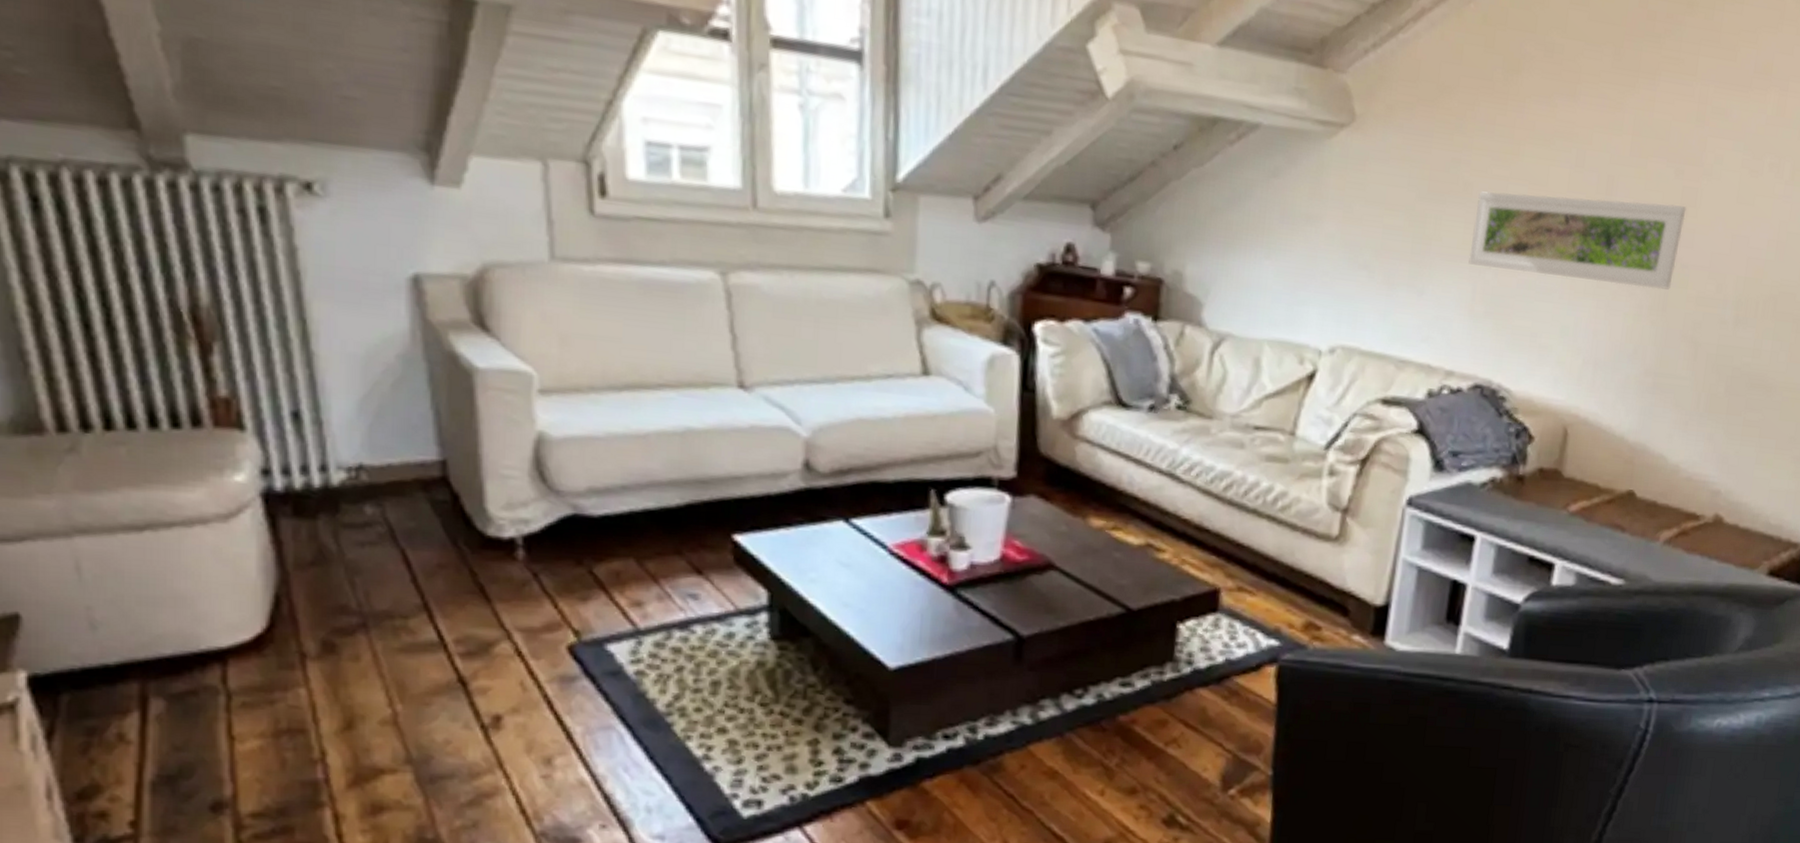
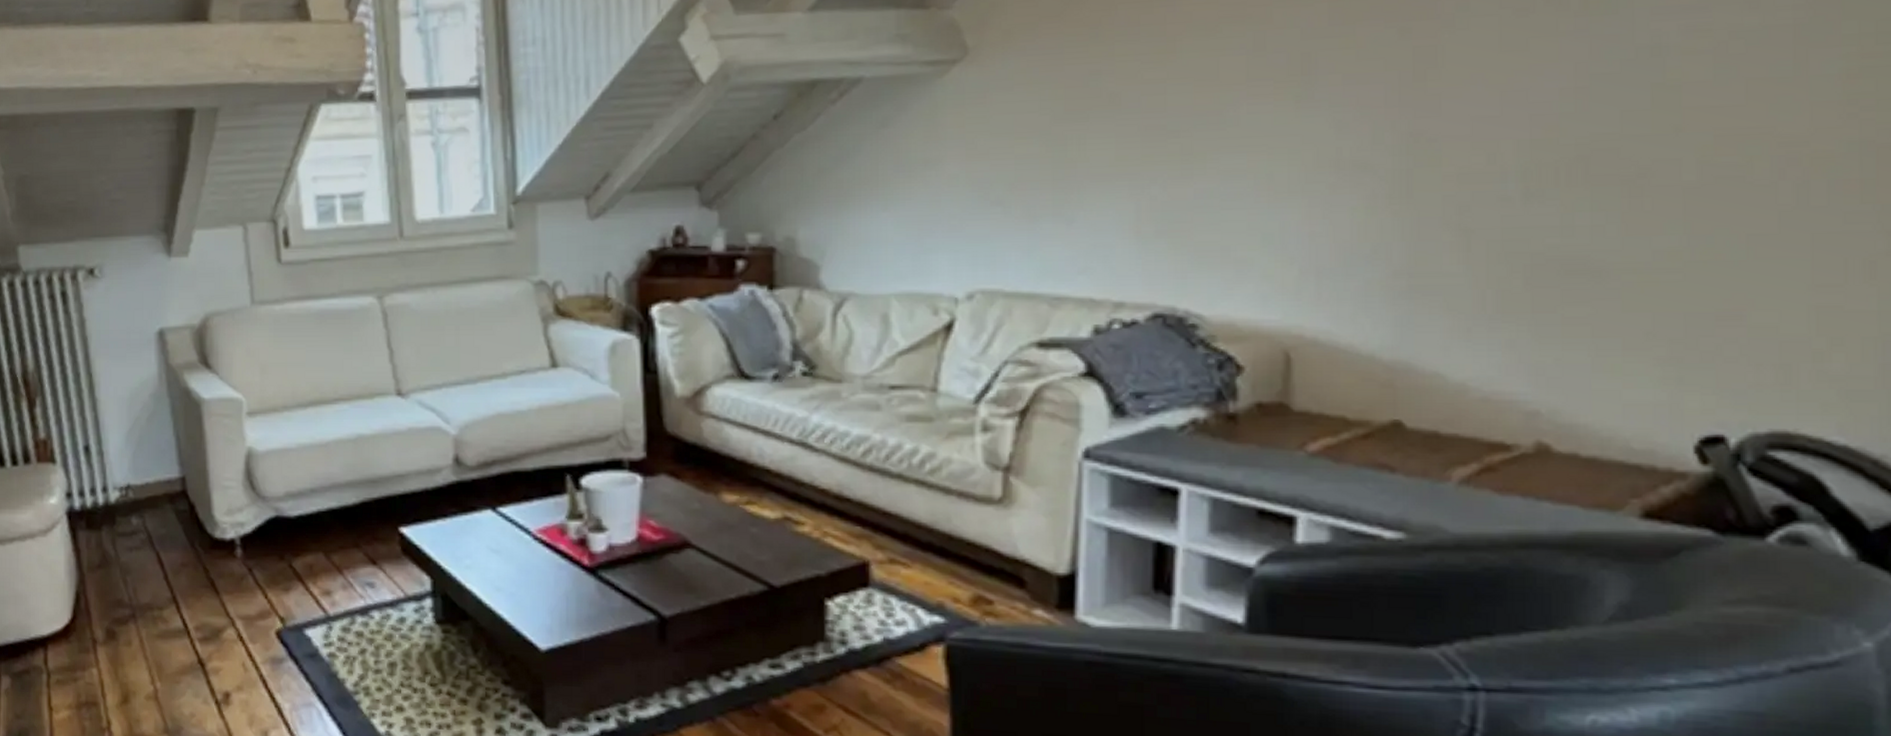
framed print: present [1468,191,1687,290] -> none [1126,70,1423,182]

